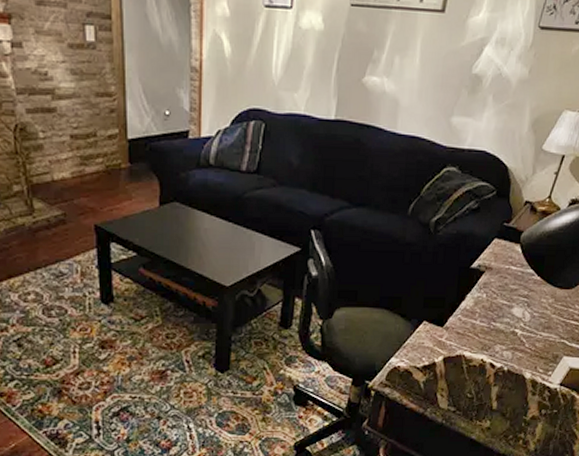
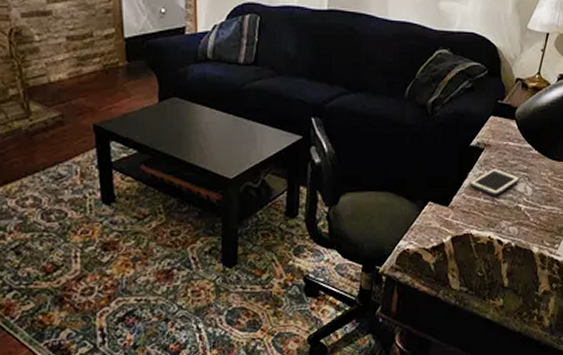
cell phone: none [466,291,519,320] -> present [469,167,520,196]

